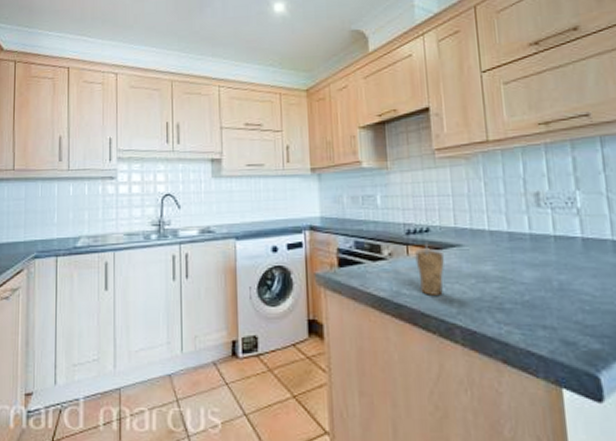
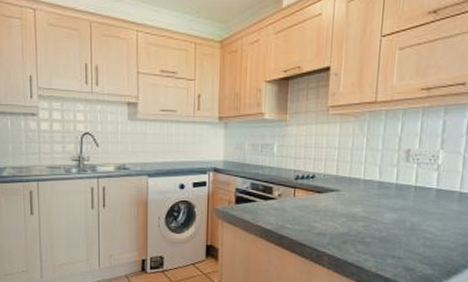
cup: present [415,240,444,295] -> none [300,185,323,230]

